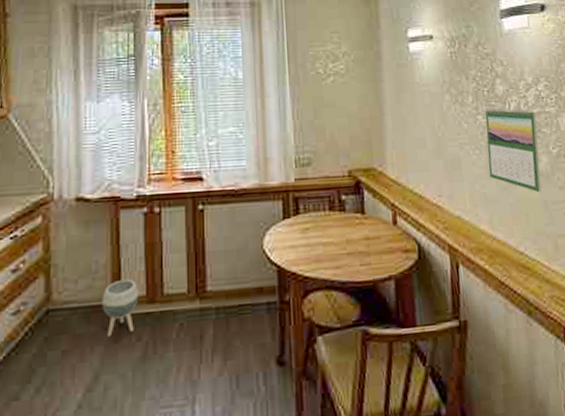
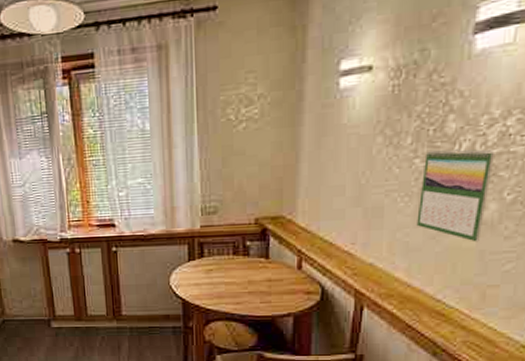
planter: present [102,278,139,338] -> none [41,302,69,342]

